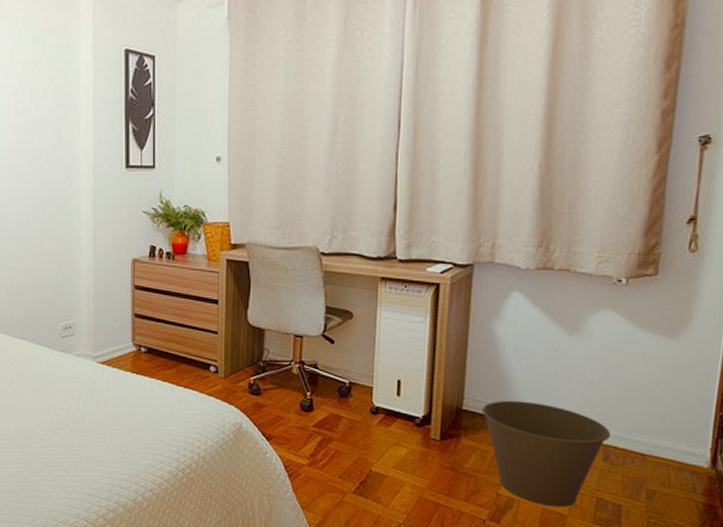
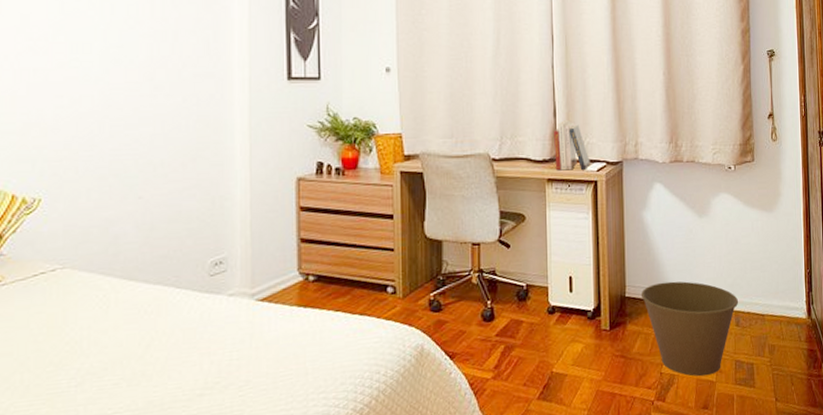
books: none [391,216,433,271] -> present [554,120,590,171]

